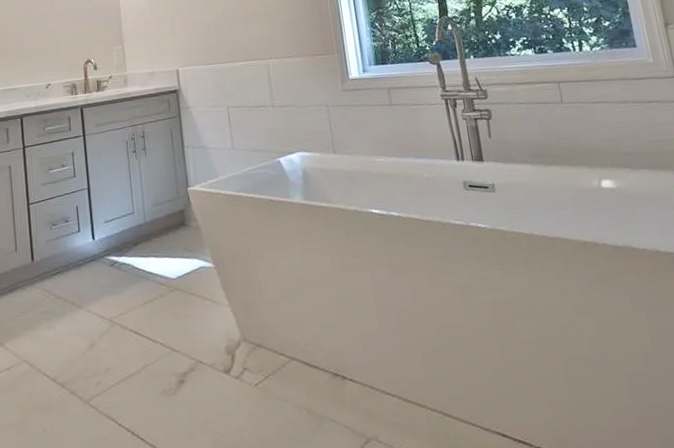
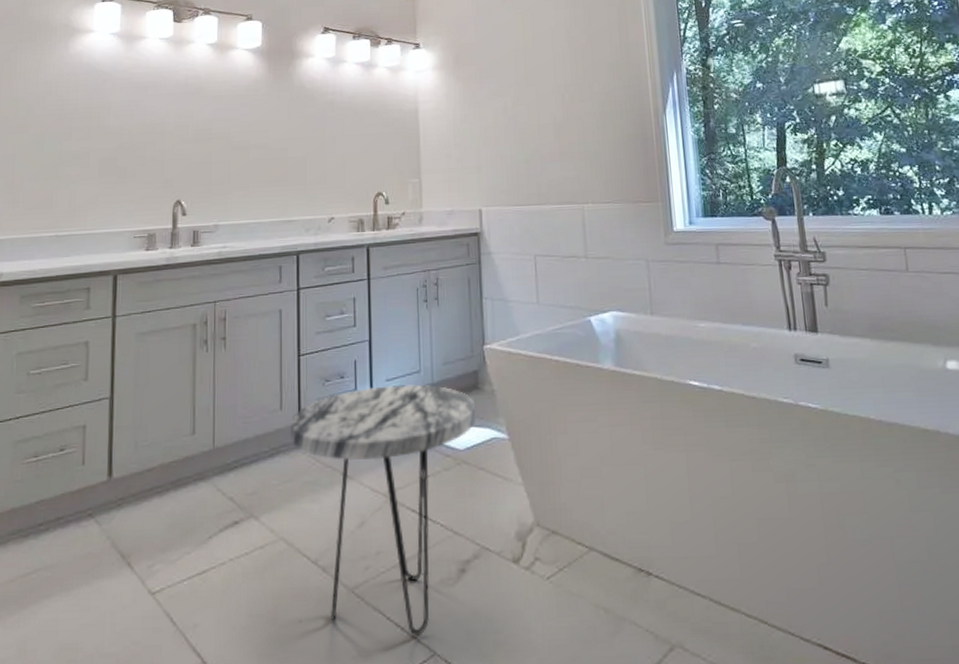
side table: none [25,224,184,438] -> present [291,384,475,636]

